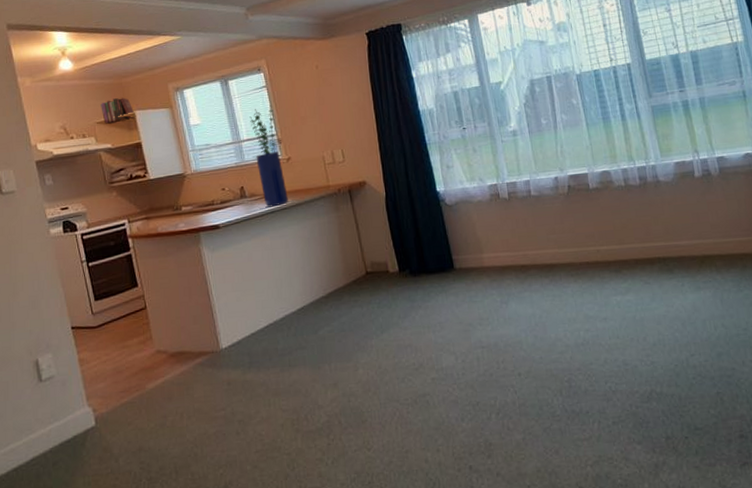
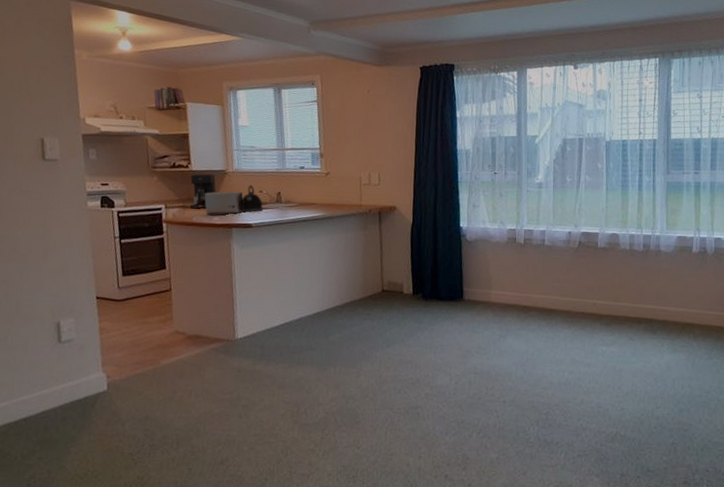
coffee maker: none [150,179,177,219] -> present [189,173,216,209]
toaster: none [167,192,208,223] -> present [205,191,244,216]
kettle: none [205,183,229,214] -> present [242,184,264,213]
vase: present [249,104,288,208] -> none [296,119,321,216]

